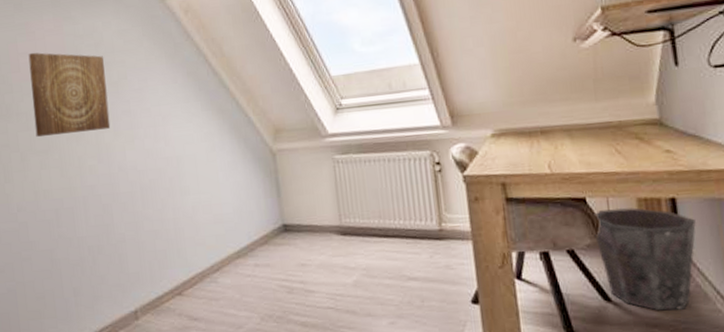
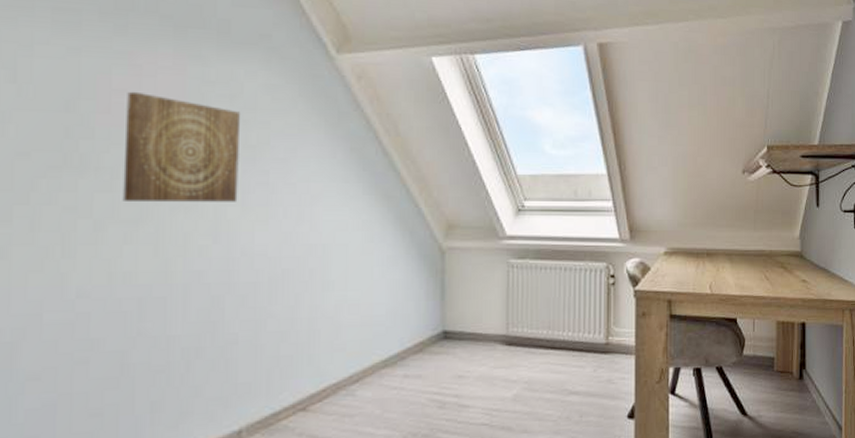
waste bin: present [594,207,696,311] -> none [740,330,817,424]

